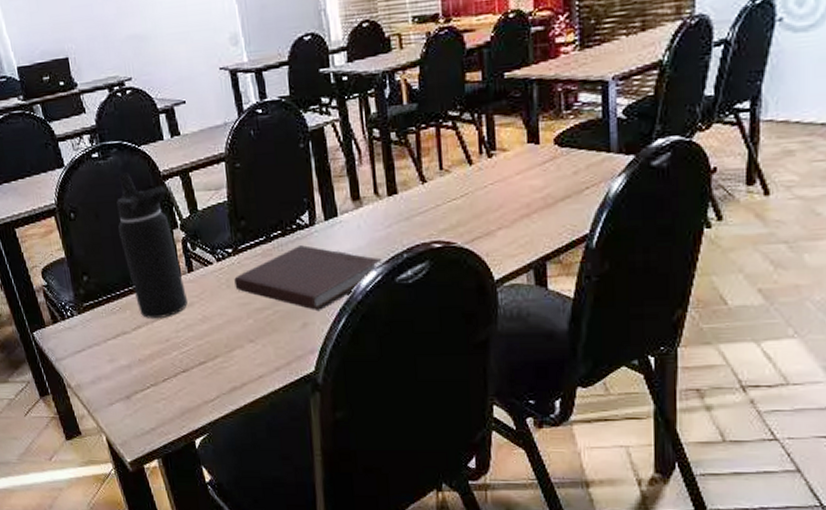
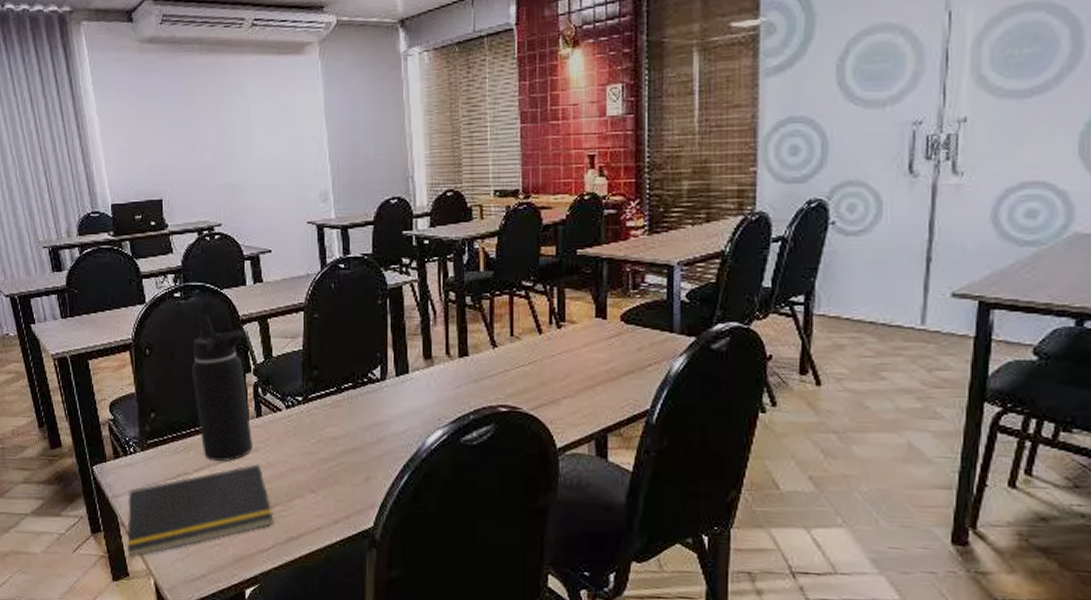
notepad: none [70,318,217,418] -> present [126,464,274,559]
notebook: present [234,245,381,310] -> none [302,399,447,465]

